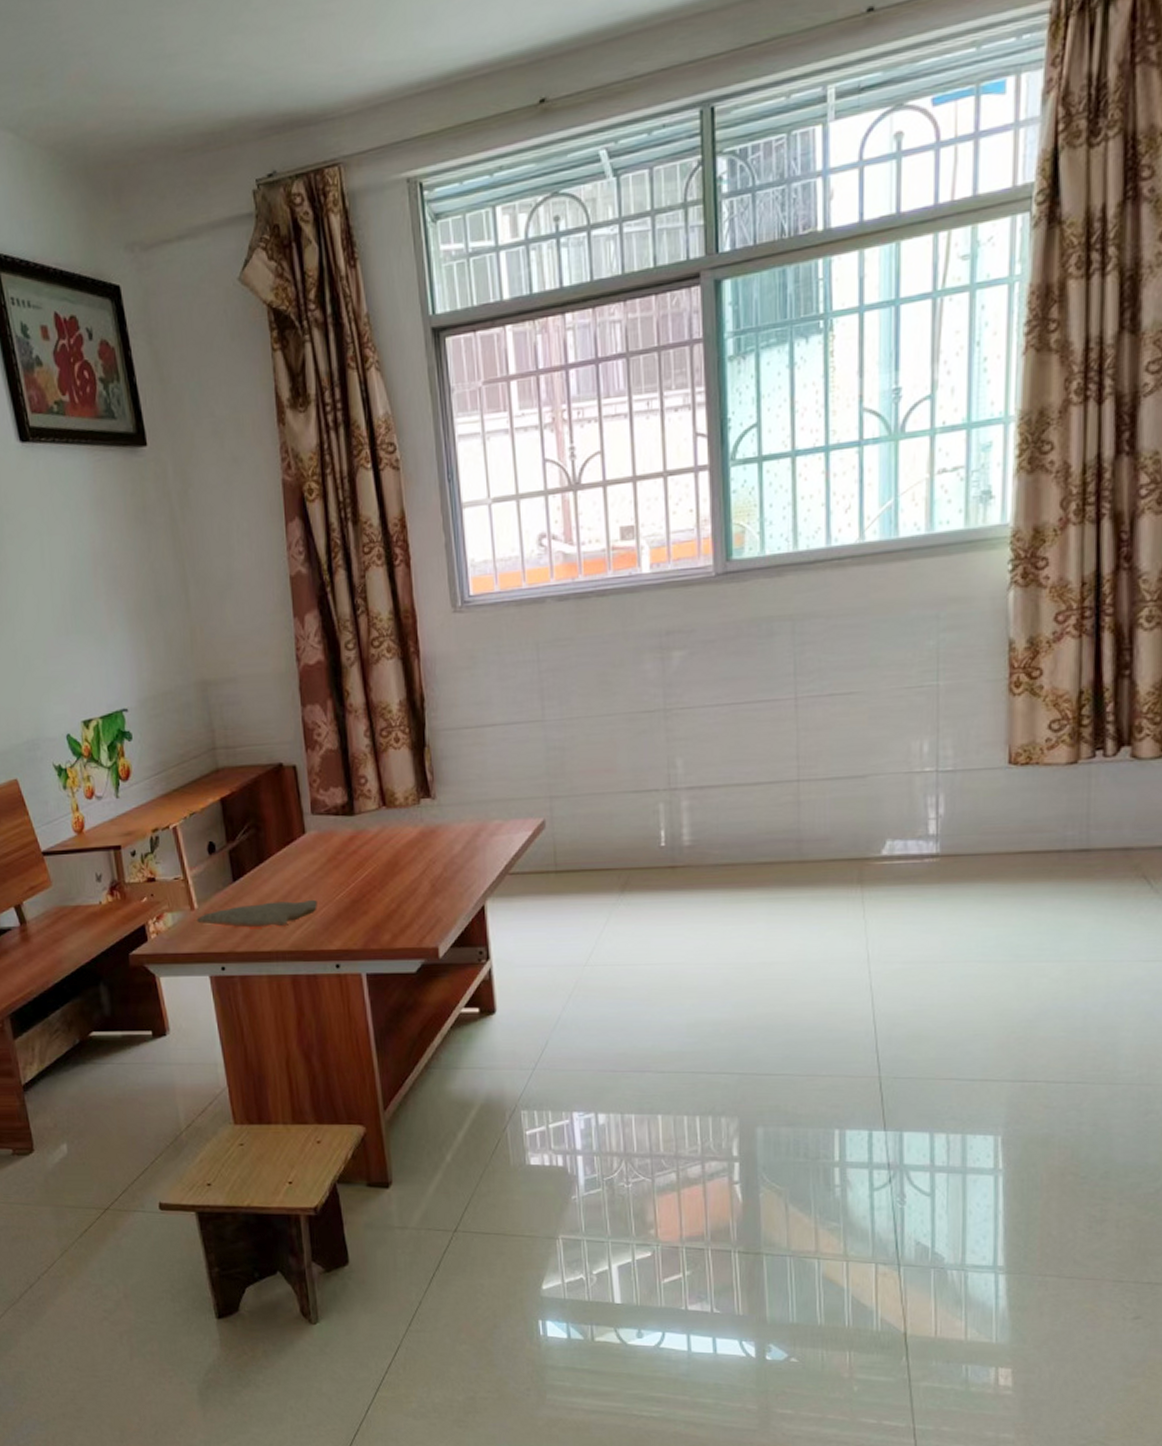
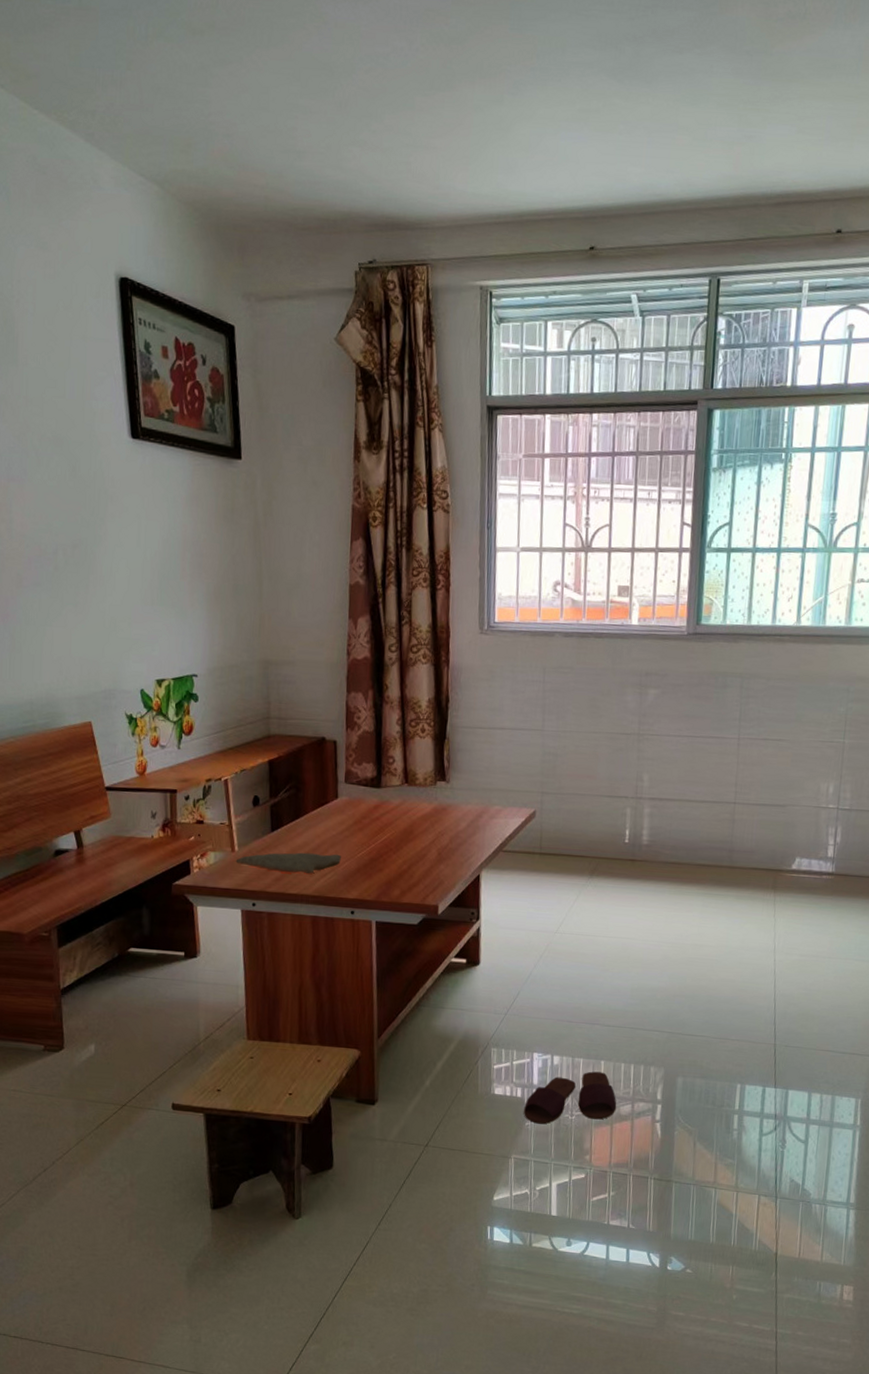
slippers: none [568,1129,683,1196] -> present [524,1071,617,1124]

